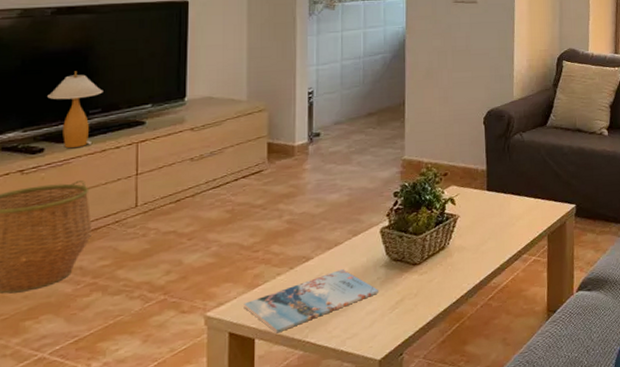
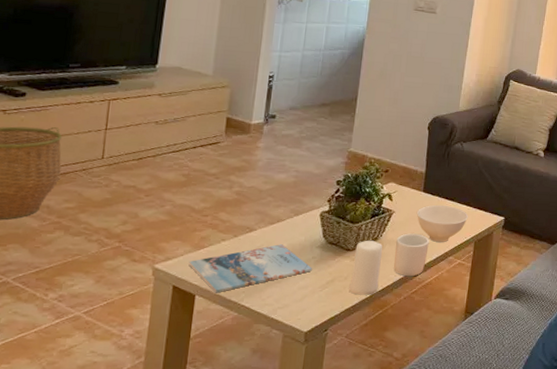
table lamp: present [47,71,103,149] -> none [33,26,84,97]
candle: none [421,250,452,311] -> present [349,240,382,295]
mug: none [464,235,500,283] -> present [393,233,429,277]
bowl: none [482,201,538,242] -> present [416,205,468,242]

